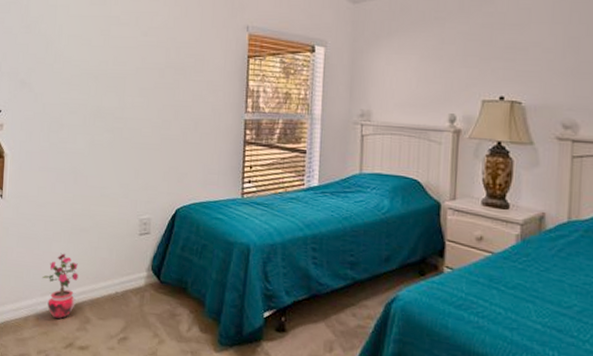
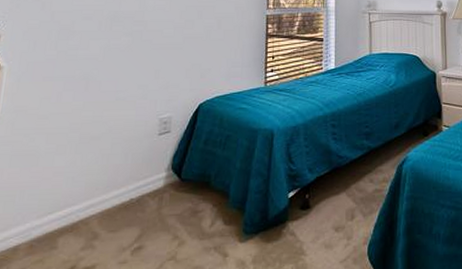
potted plant: present [42,253,78,320] -> none [40,166,86,242]

